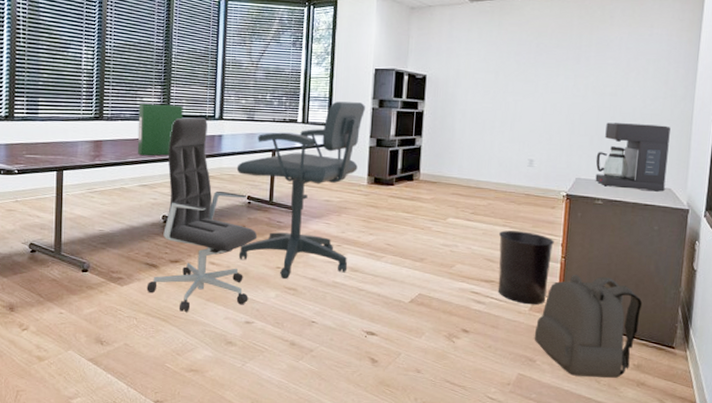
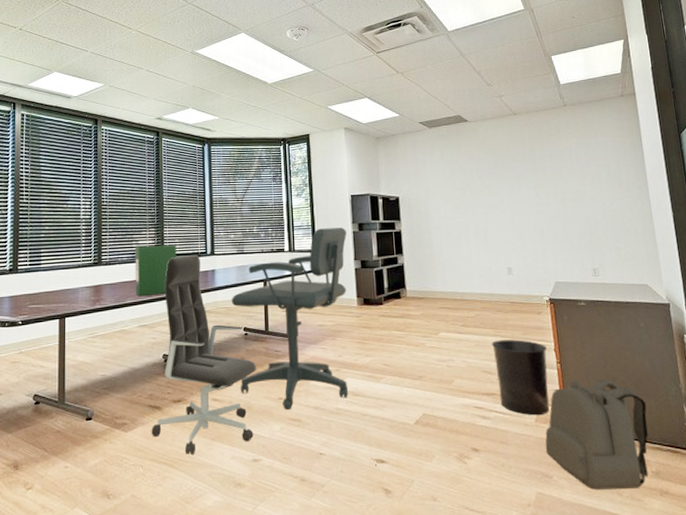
coffee maker: present [595,122,671,192] -> none [570,224,642,289]

